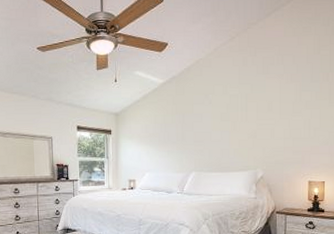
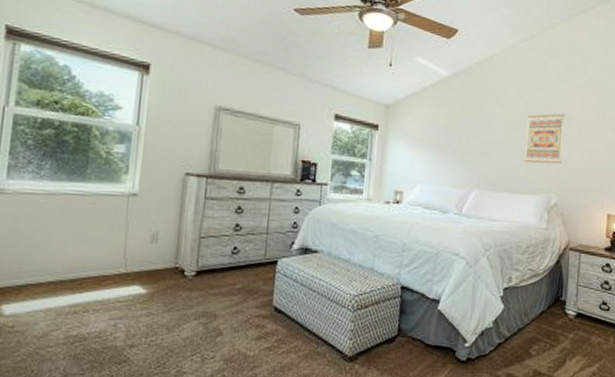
wall art: none [232,101,267,146] -> present [524,113,566,164]

